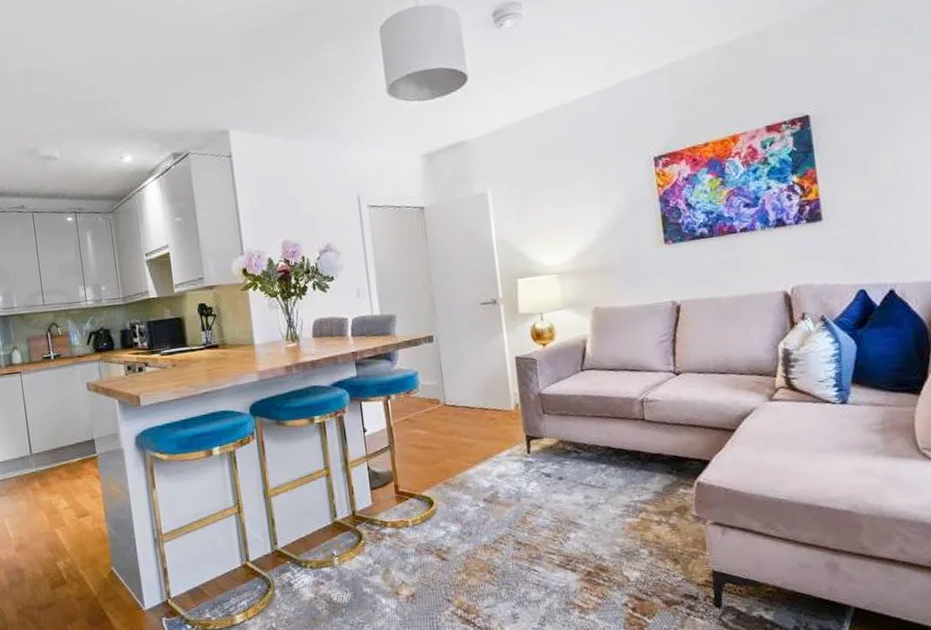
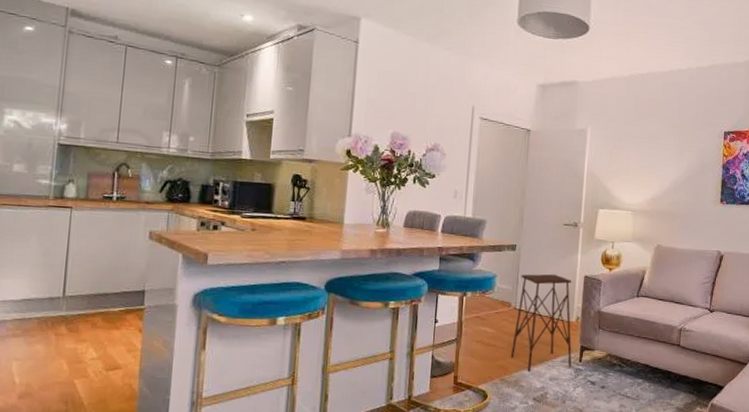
side table: none [444,360,520,471] -> present [511,274,572,372]

